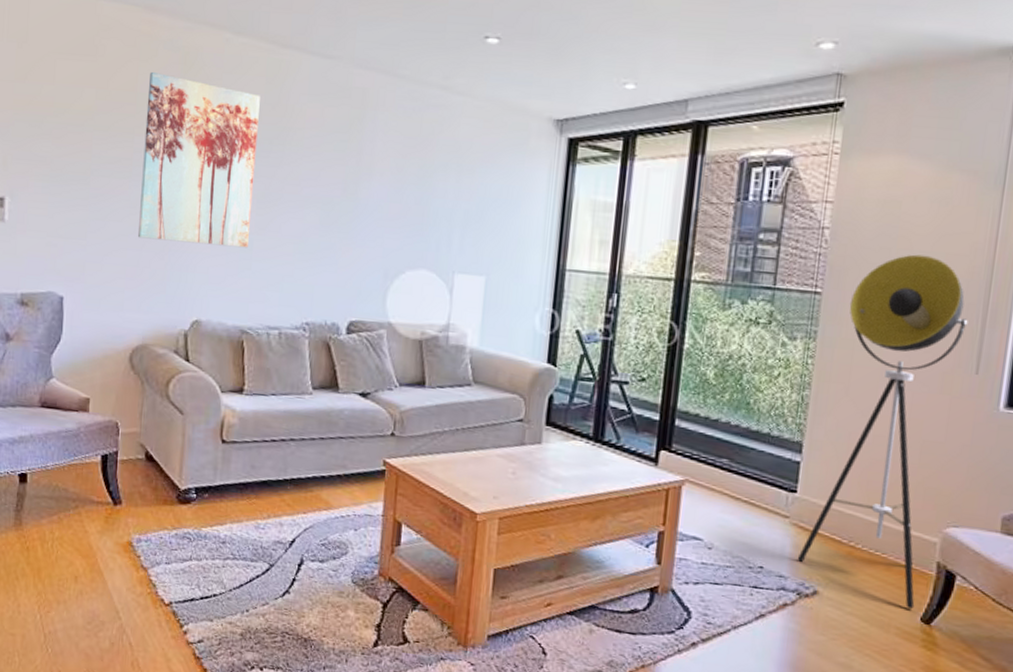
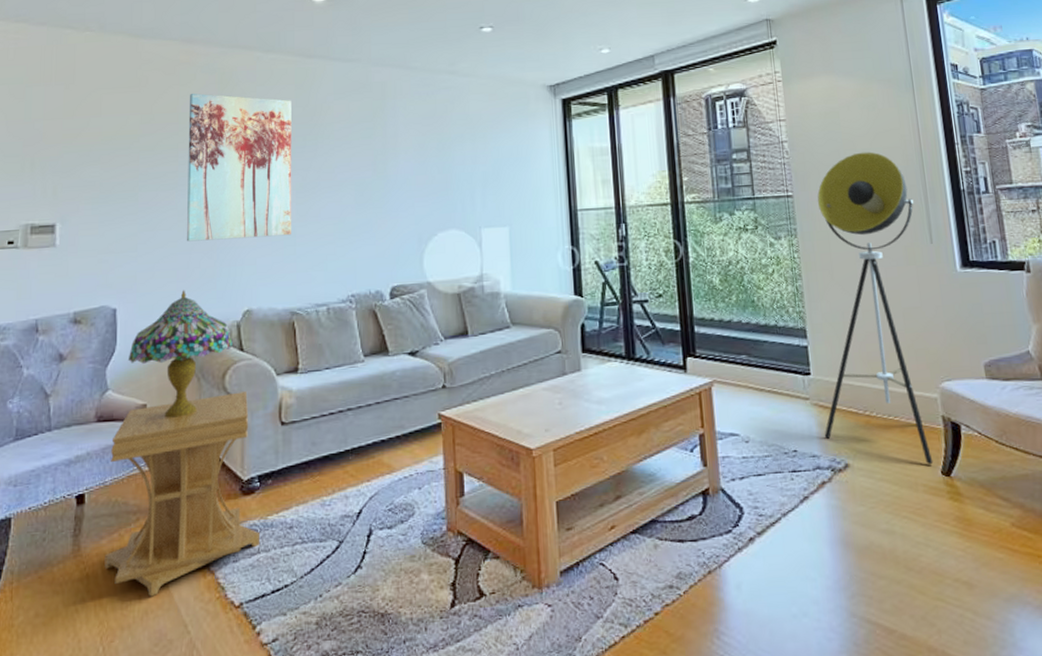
side table: none [44,400,193,580] -> present [104,392,259,597]
table lamp: none [72,289,179,417] -> present [127,290,233,418]

